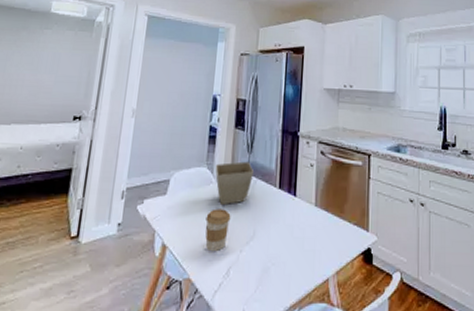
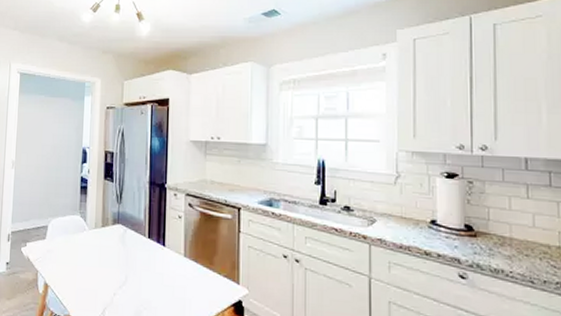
coffee cup: present [205,209,231,252] -> none [81,254,104,293]
flower pot: present [215,161,255,204] -> none [87,211,124,251]

